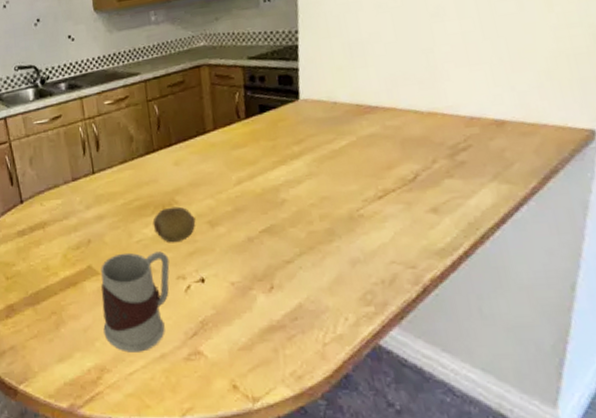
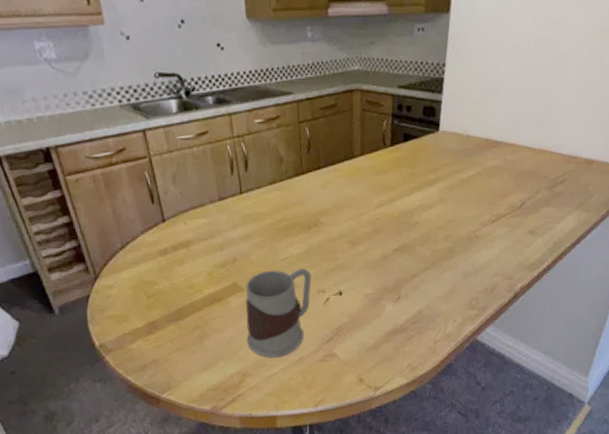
fruit: present [152,206,196,243] -> none [298,227,338,261]

